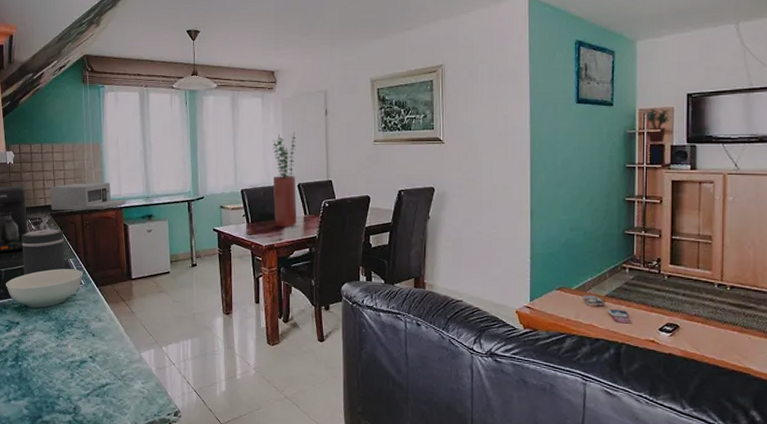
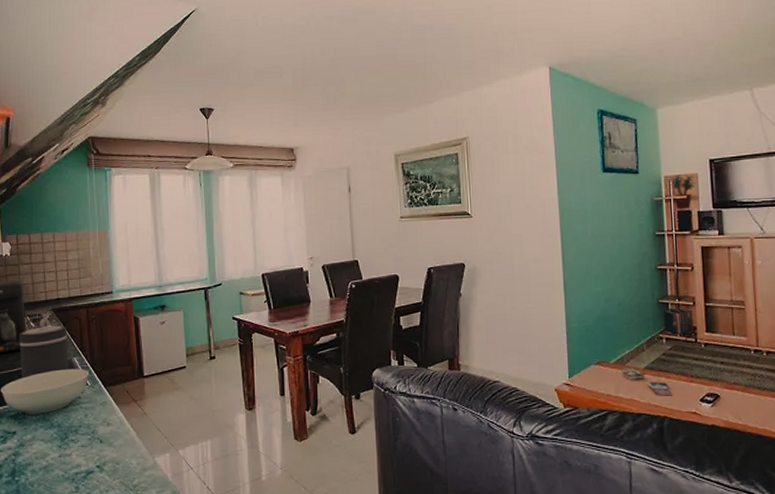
microwave: present [50,182,127,210] -> none [51,271,137,305]
vase: present [273,132,297,228] -> none [294,211,323,313]
books: none [628,238,659,265] -> present [663,307,695,334]

